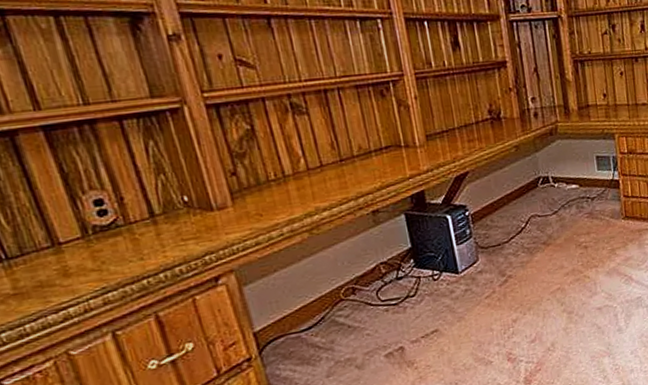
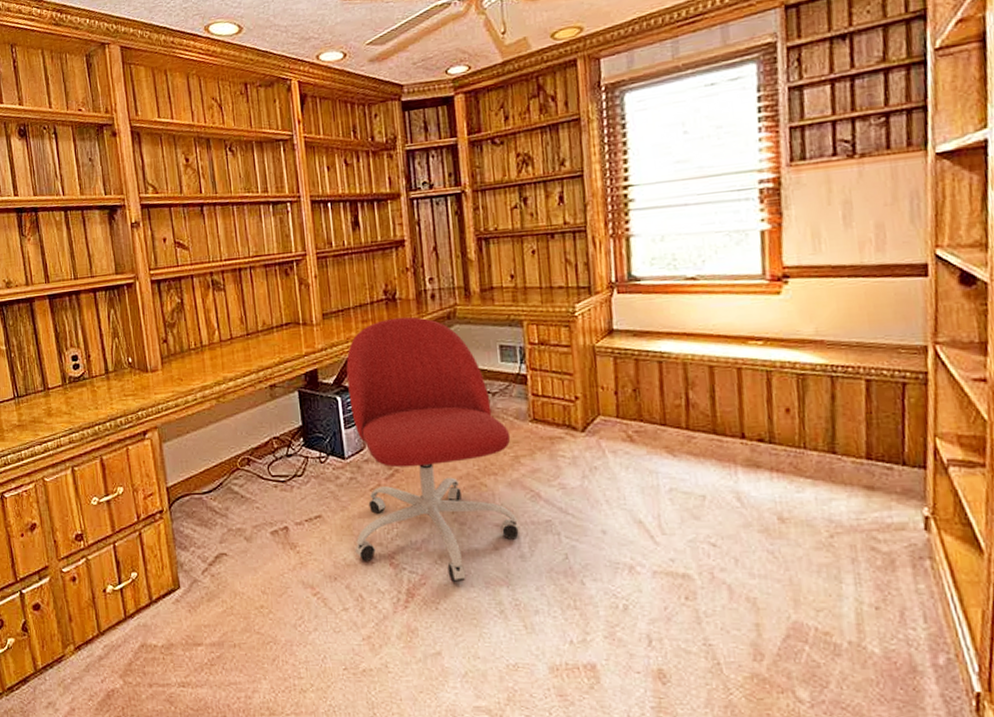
office chair: none [454,134,618,363] -> present [346,316,521,582]

